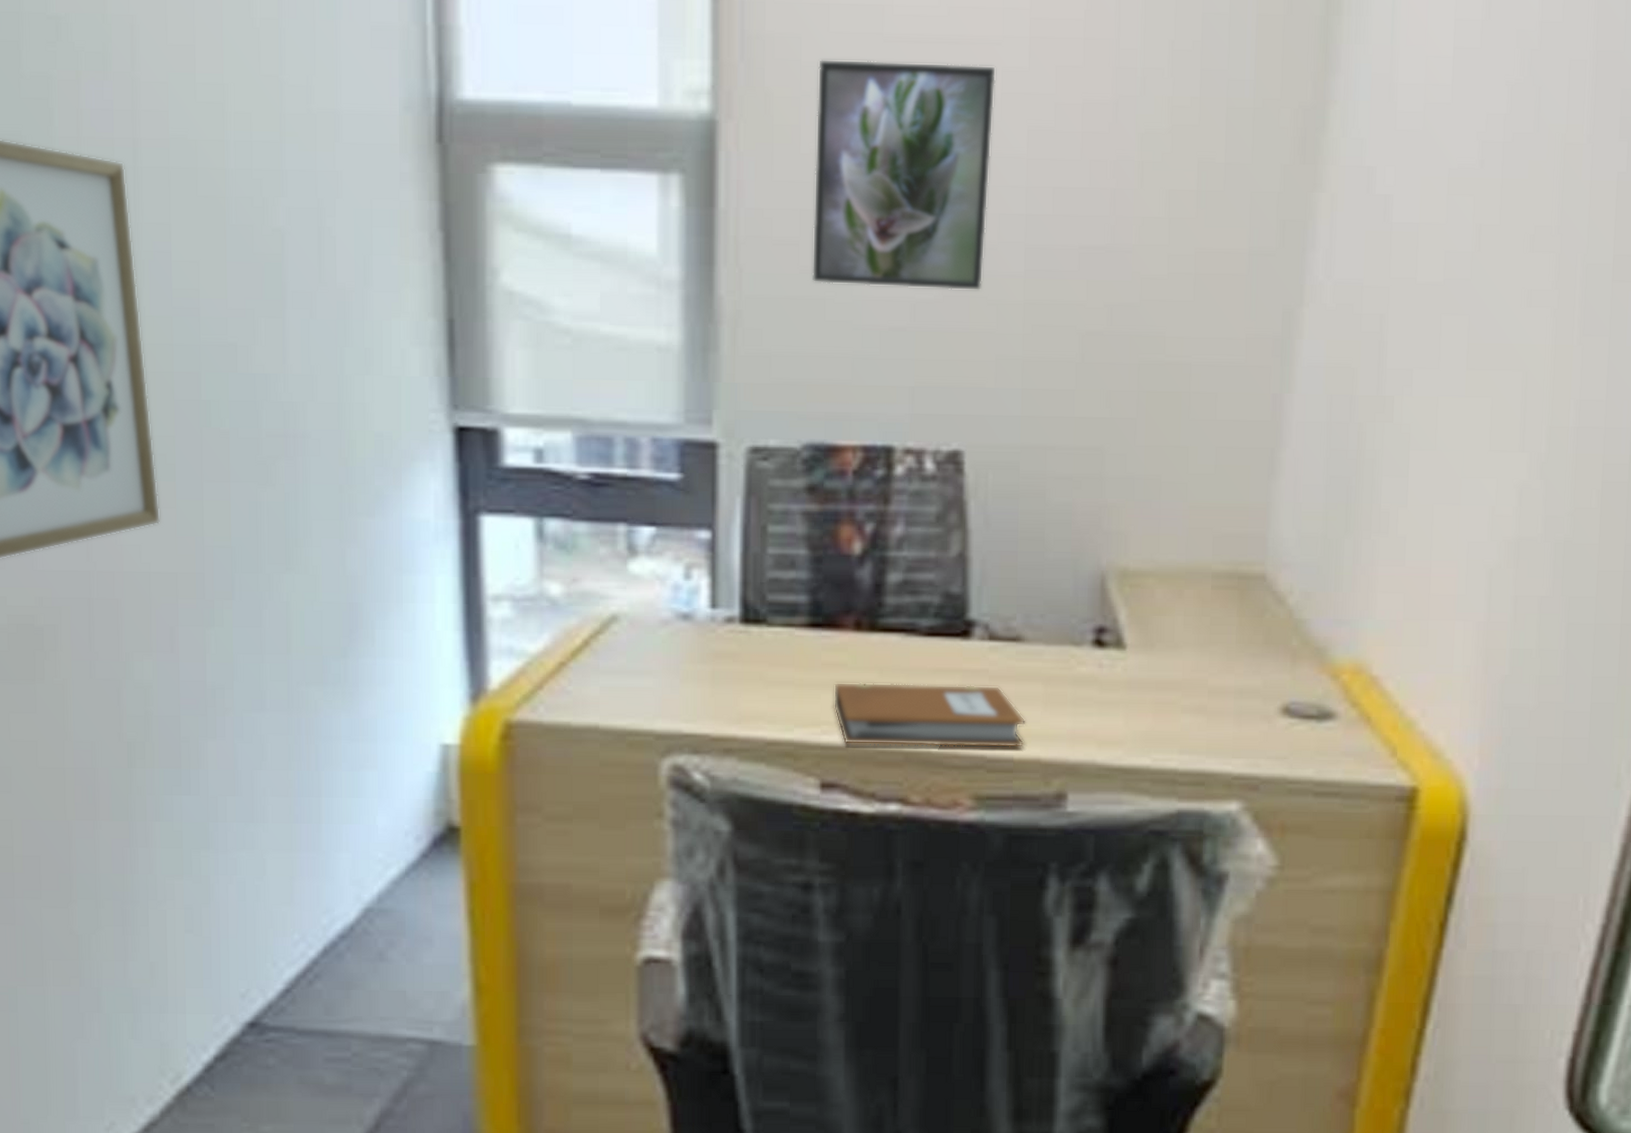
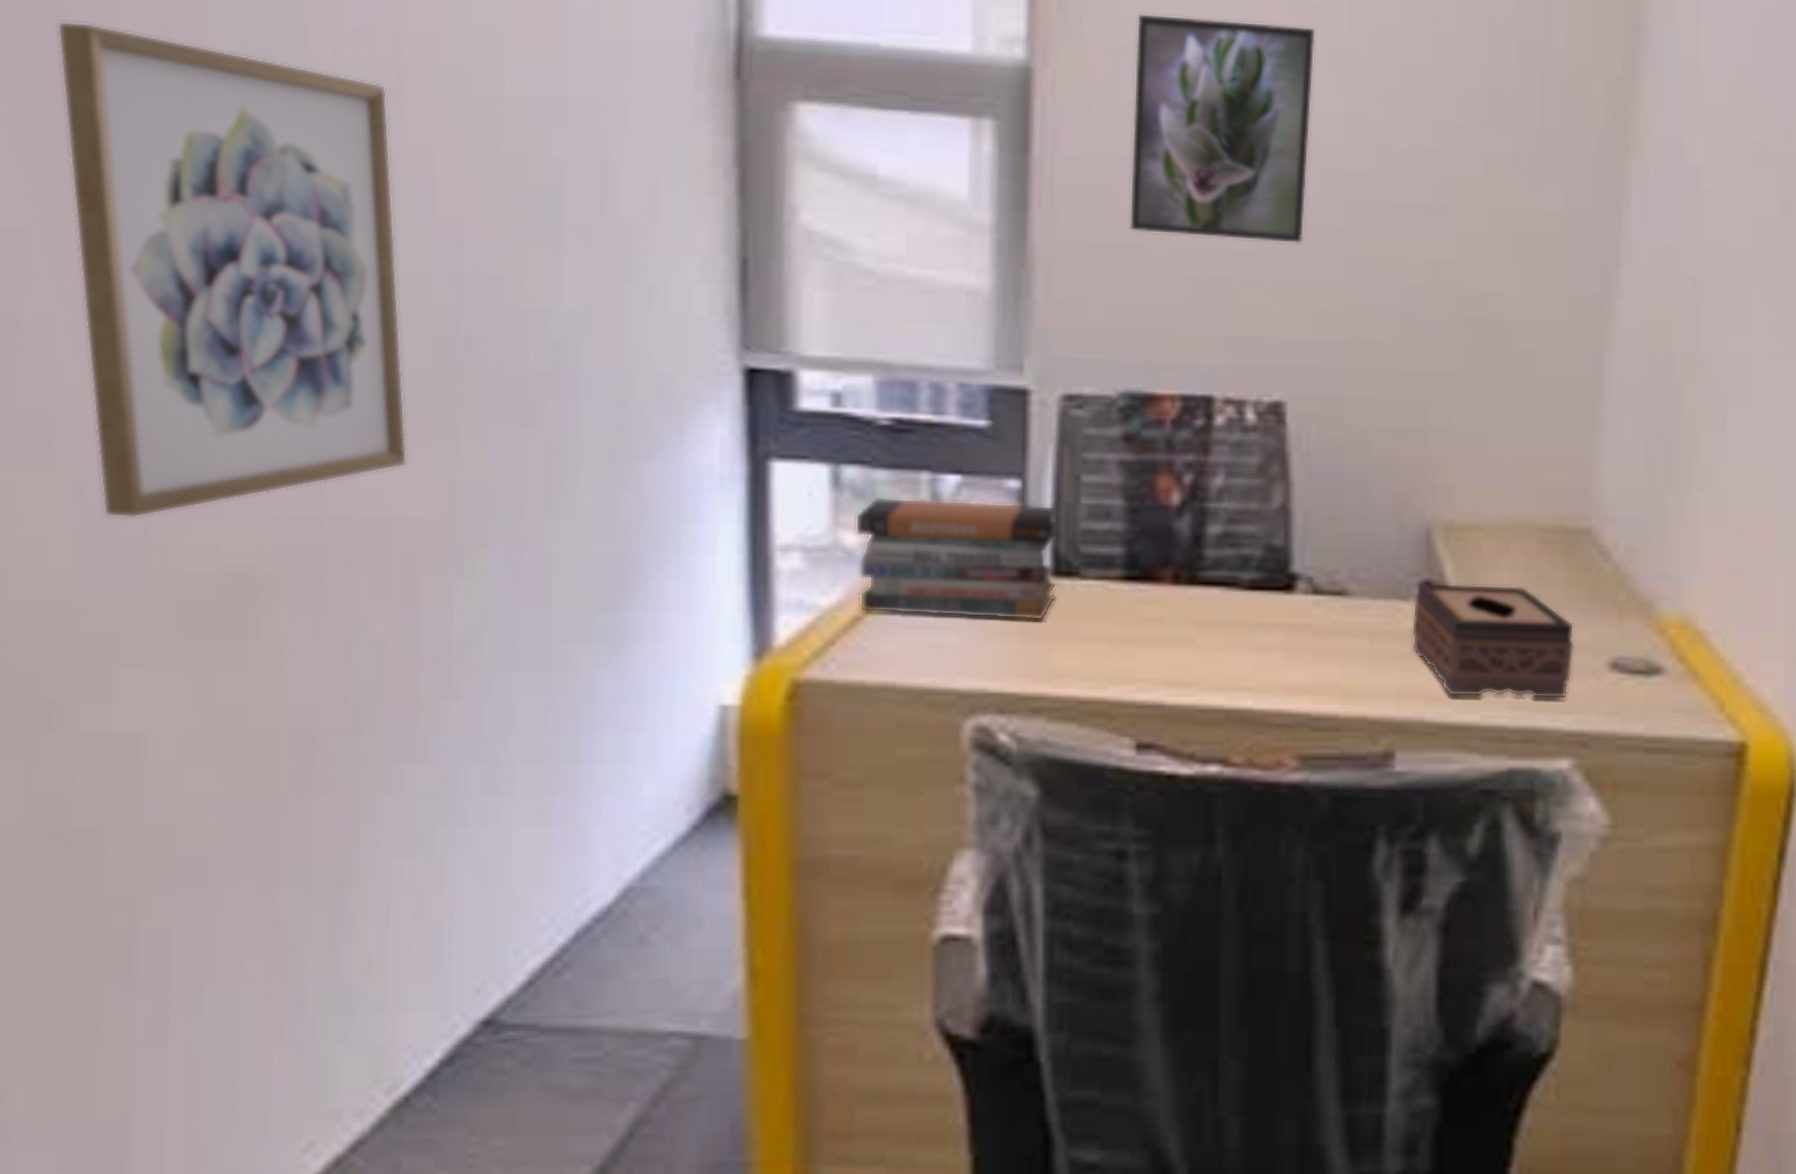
book stack: none [558,549,747,667] -> present [855,497,1059,621]
notebook: present [833,682,1026,749] -> none [1149,637,1352,706]
tissue box: none [1084,628,1247,743] -> present [1411,582,1575,699]

